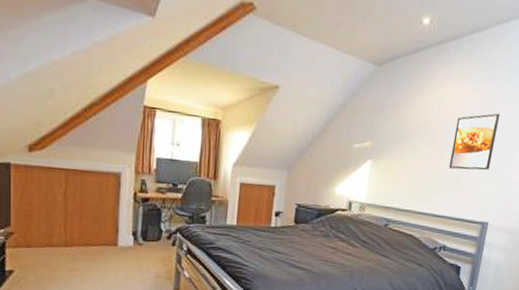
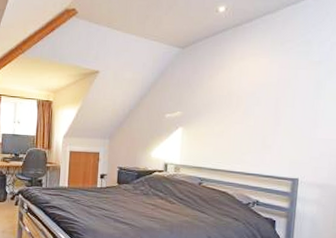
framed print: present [448,113,501,171] -> none [254,80,299,132]

